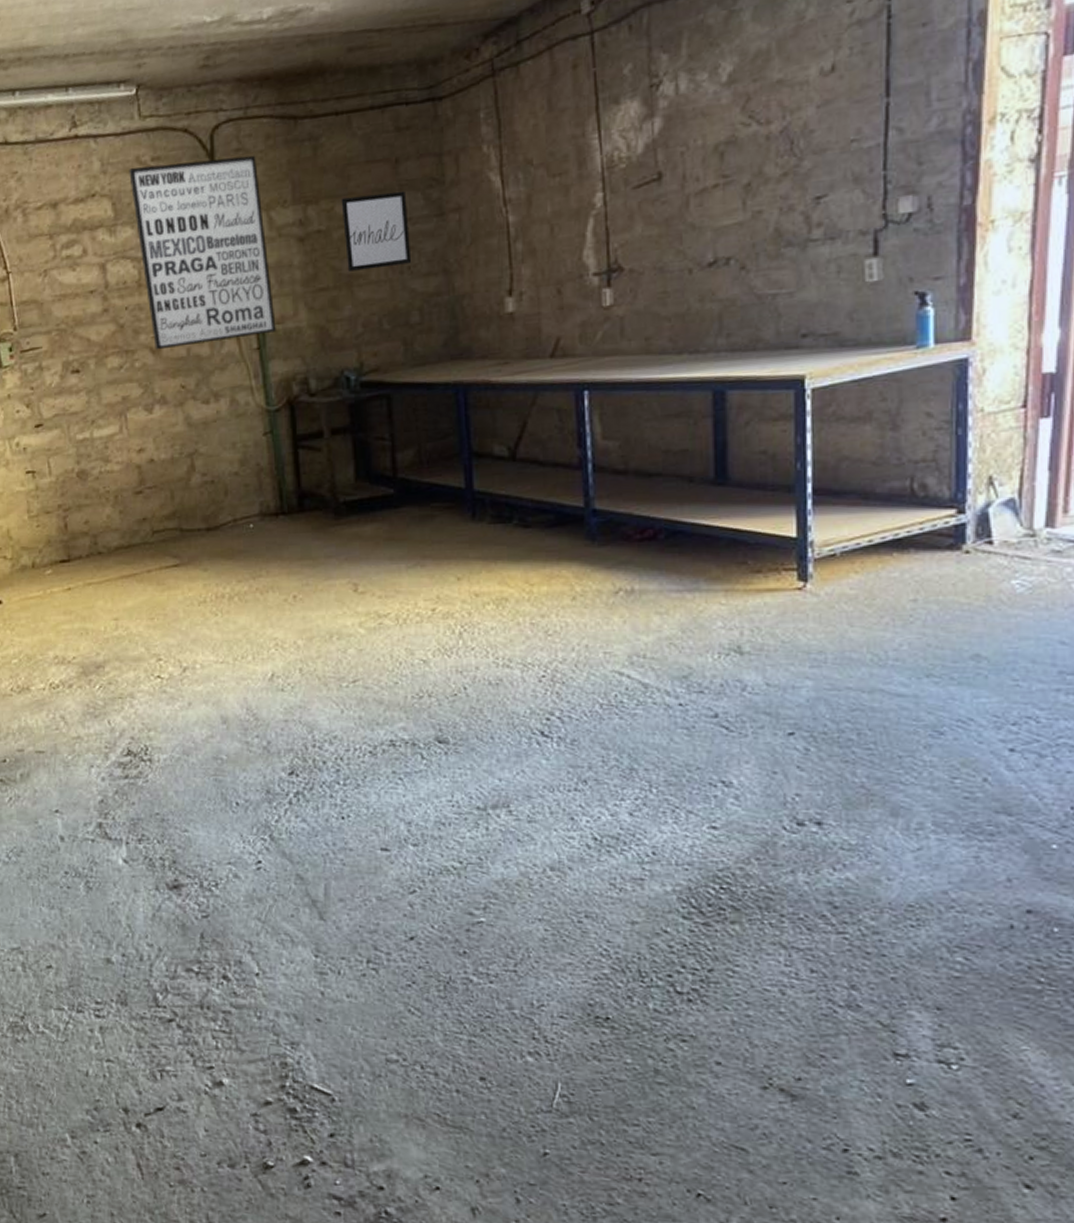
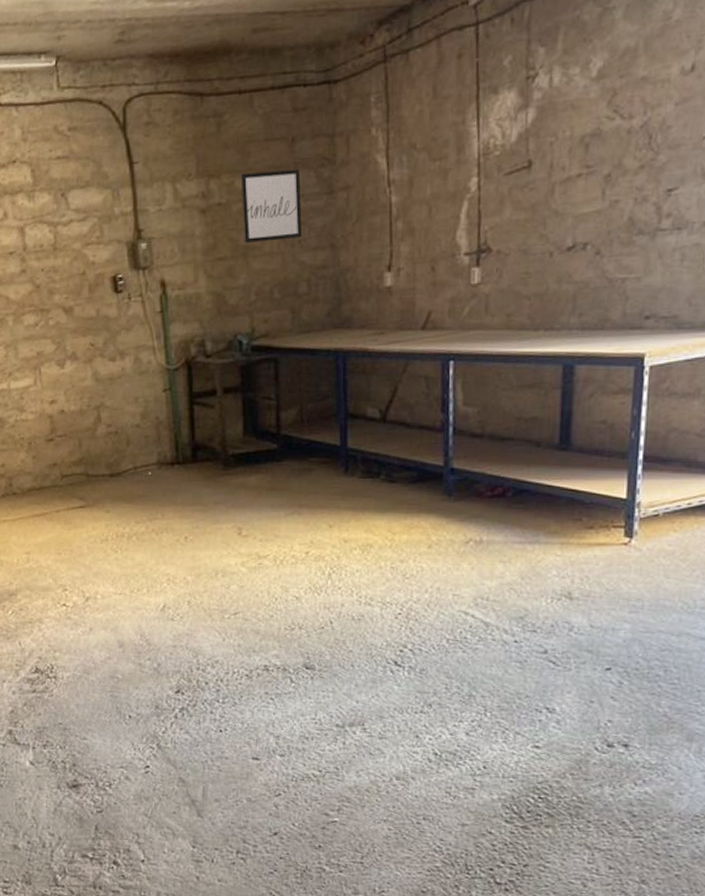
wall art: present [129,155,276,350] -> none [47,129,178,310]

